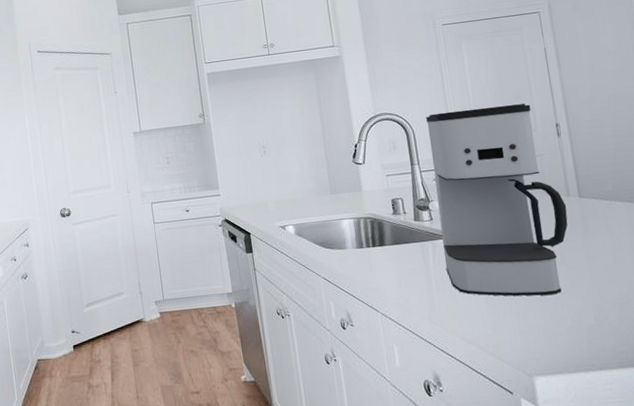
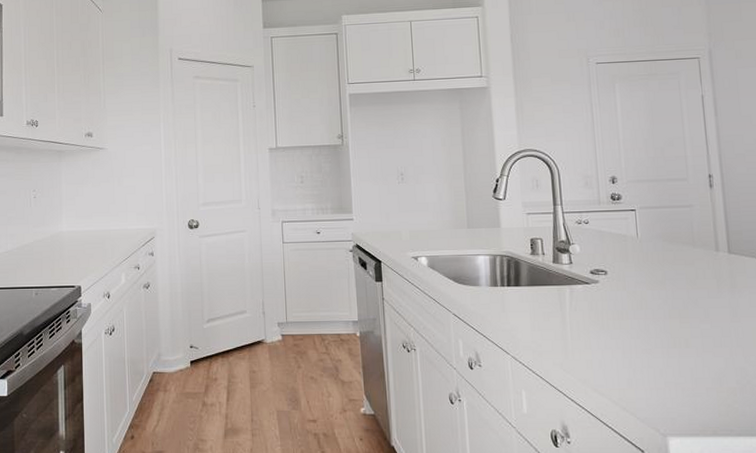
coffee maker: present [426,103,568,297] -> none [572,151,715,352]

